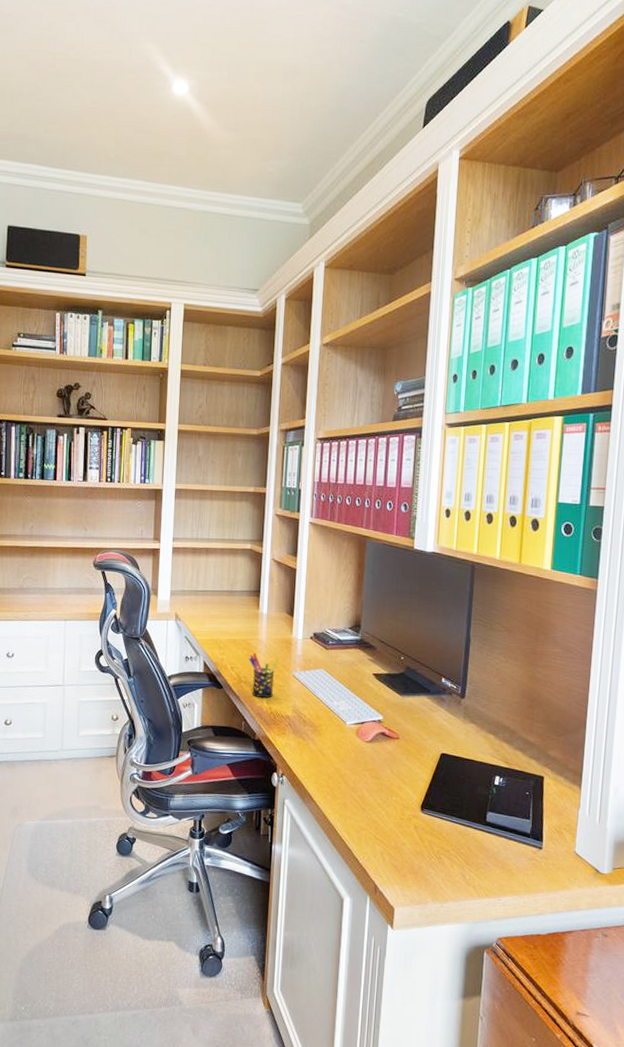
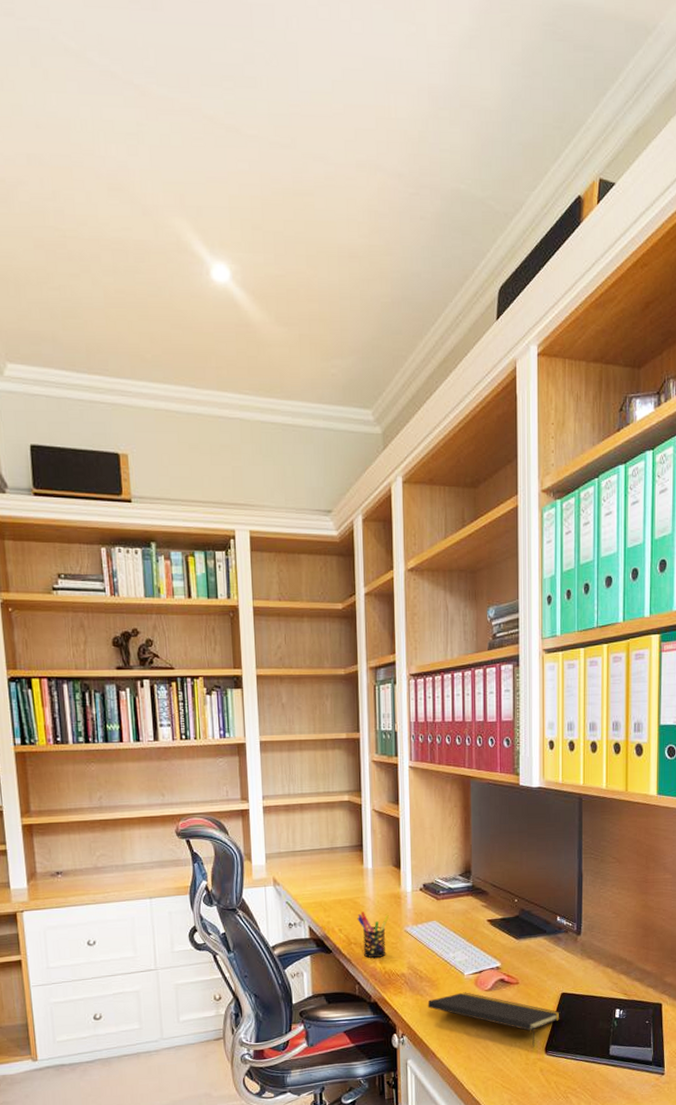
notepad: none [308,740,440,803] -> present [427,992,561,1047]

